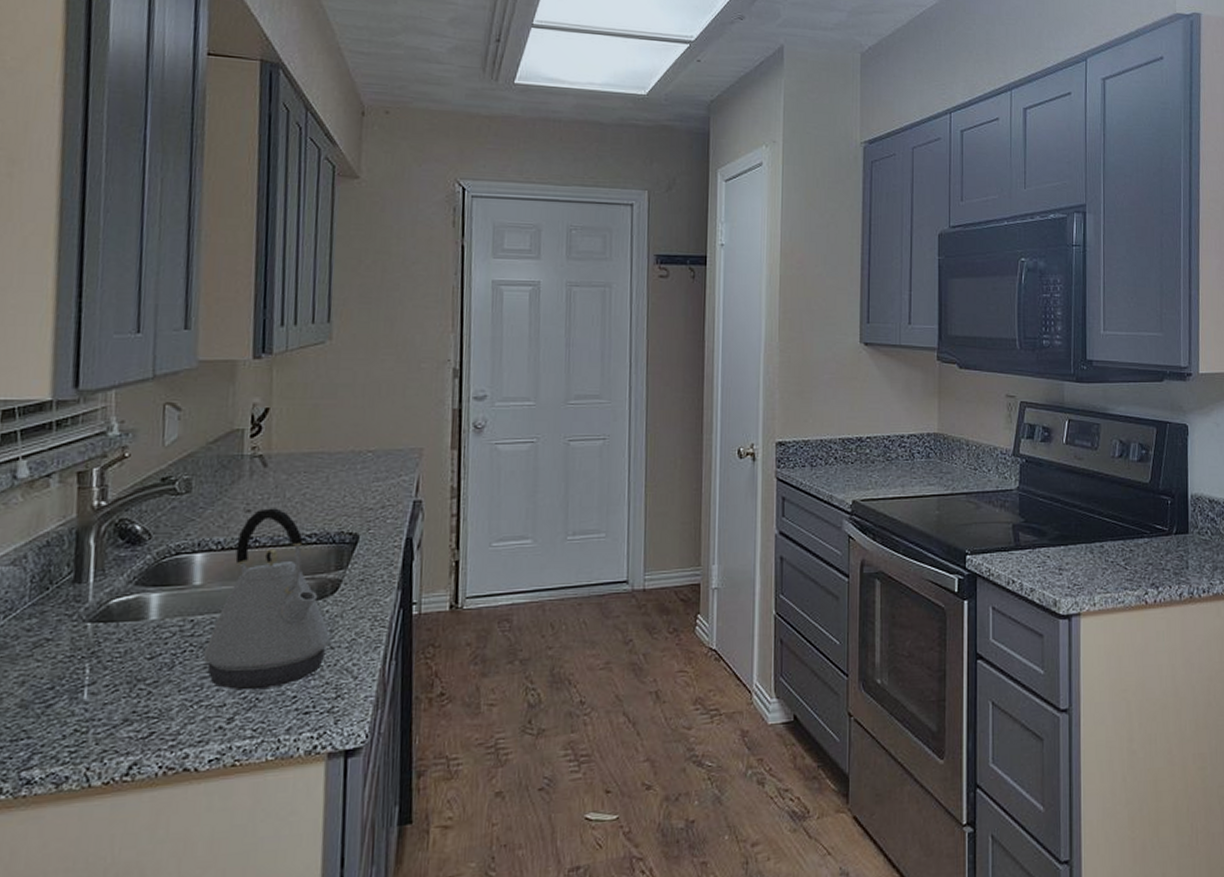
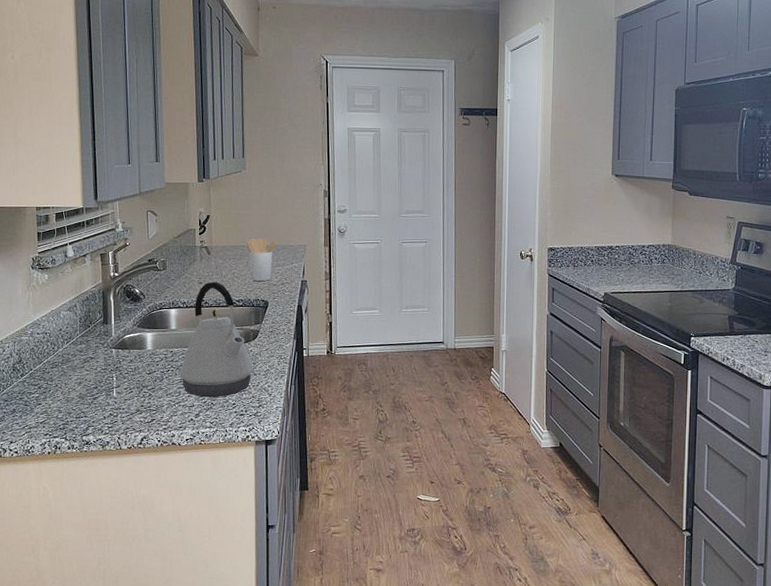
utensil holder: none [327,440,377,505] -> present [246,238,277,282]

